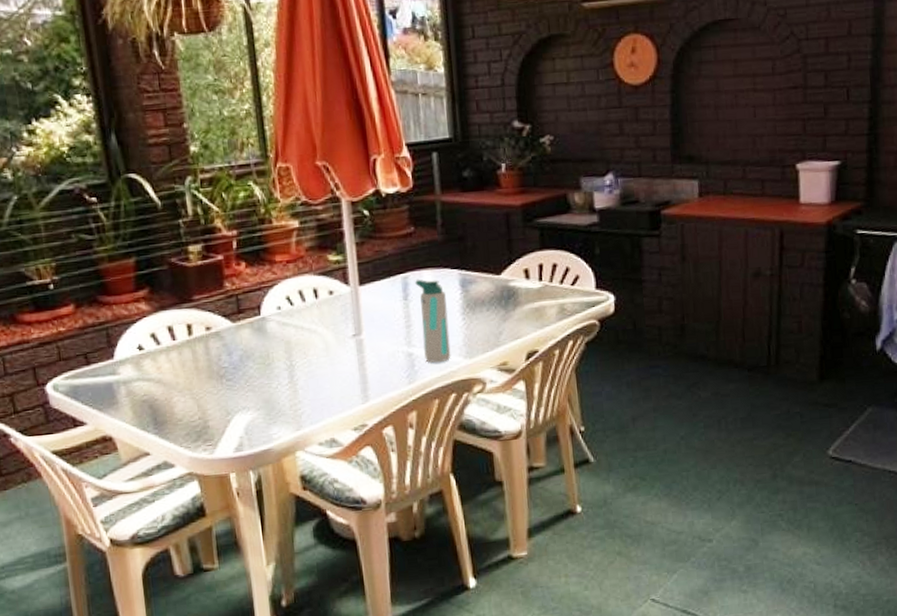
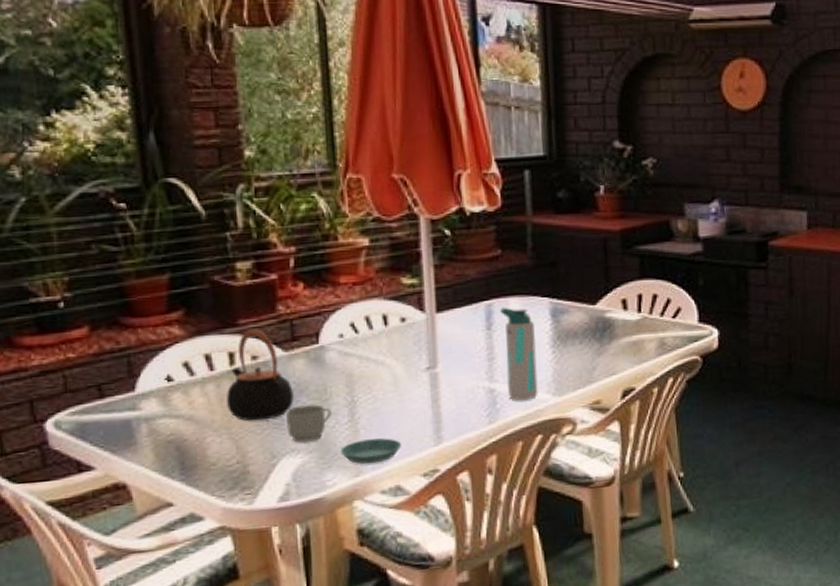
teapot: none [187,304,243,383] -> present [226,329,294,421]
mug: none [237,368,275,401] -> present [286,404,332,443]
saucer: none [283,397,335,420] -> present [340,438,402,465]

